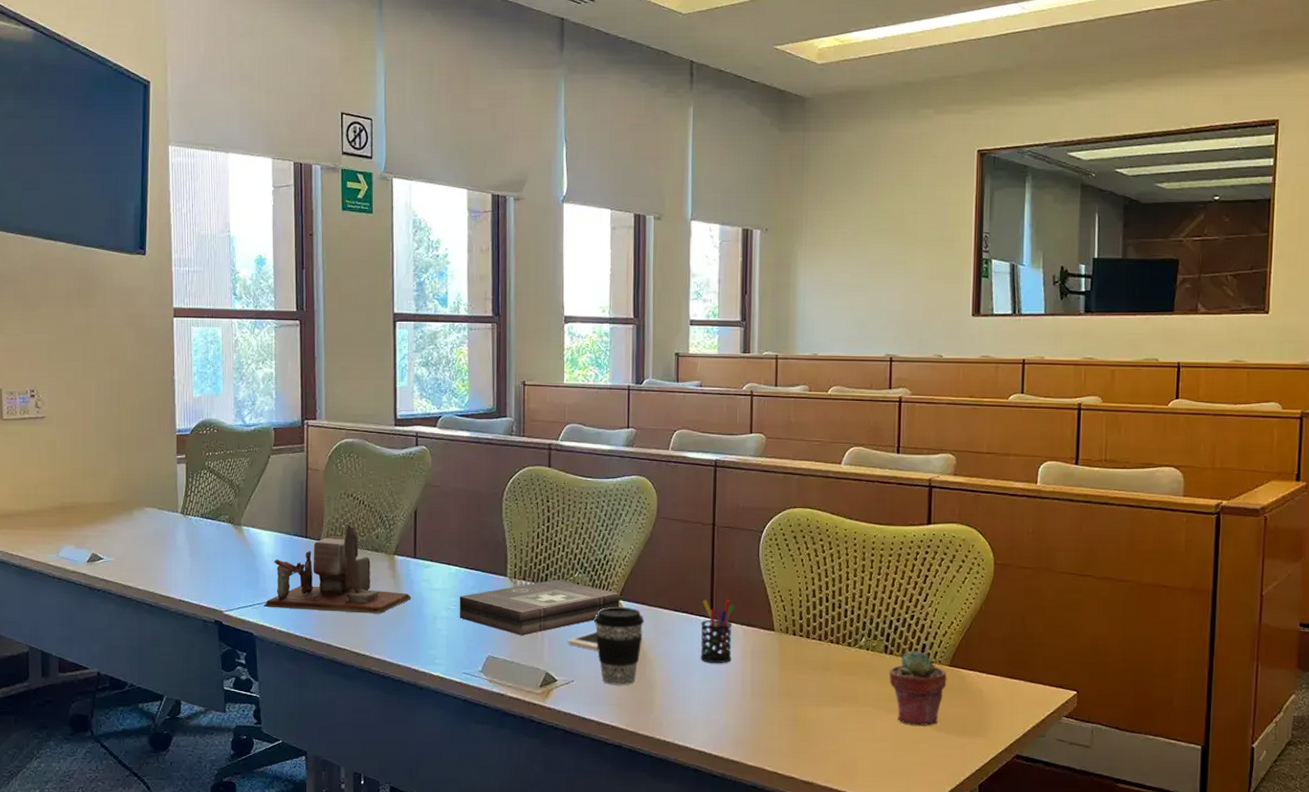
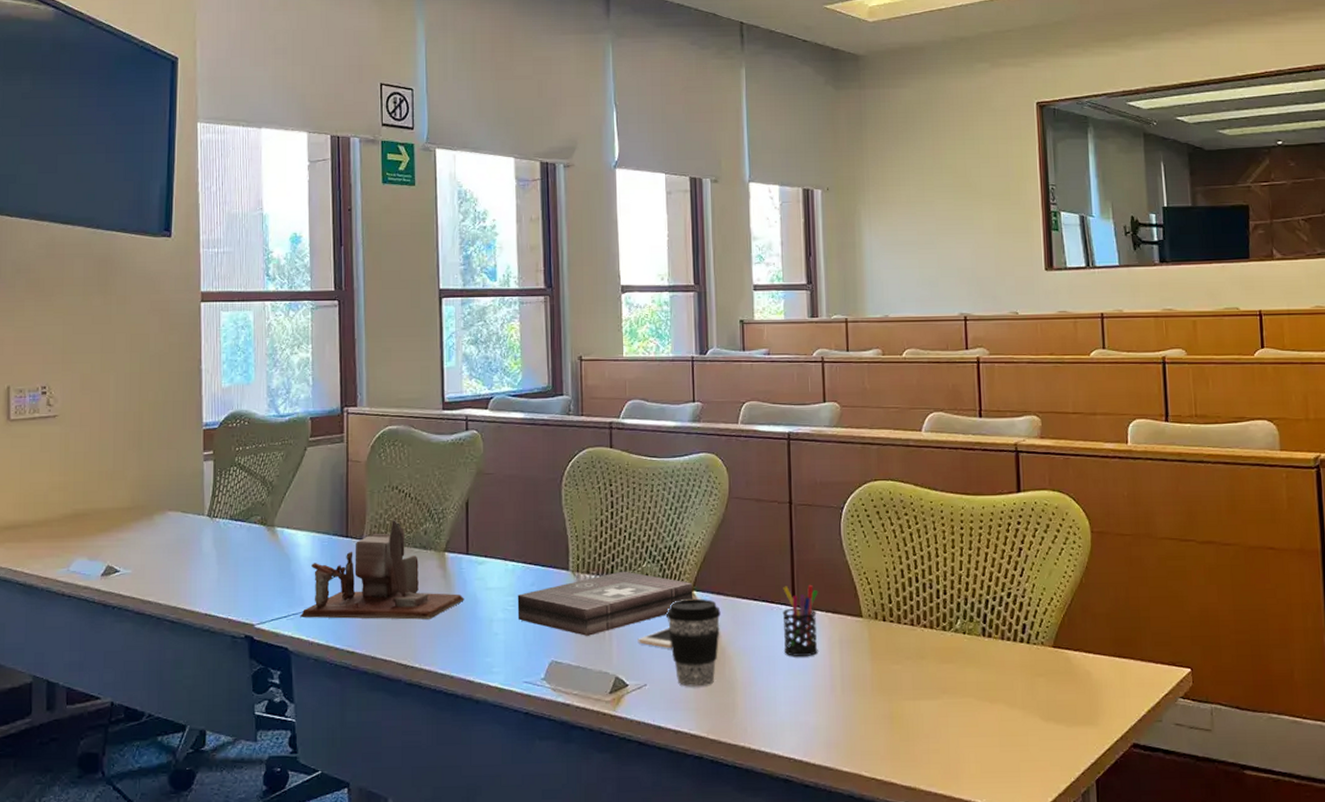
potted succulent: present [889,651,947,726] -> none [989,632,1052,716]

